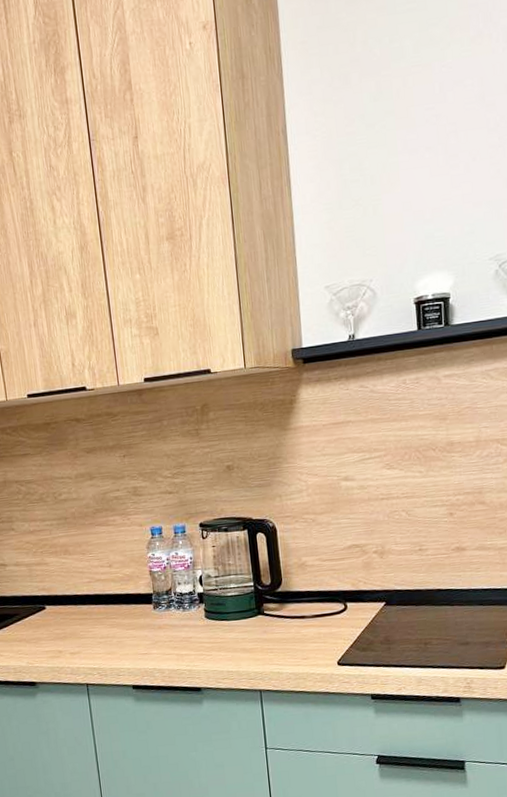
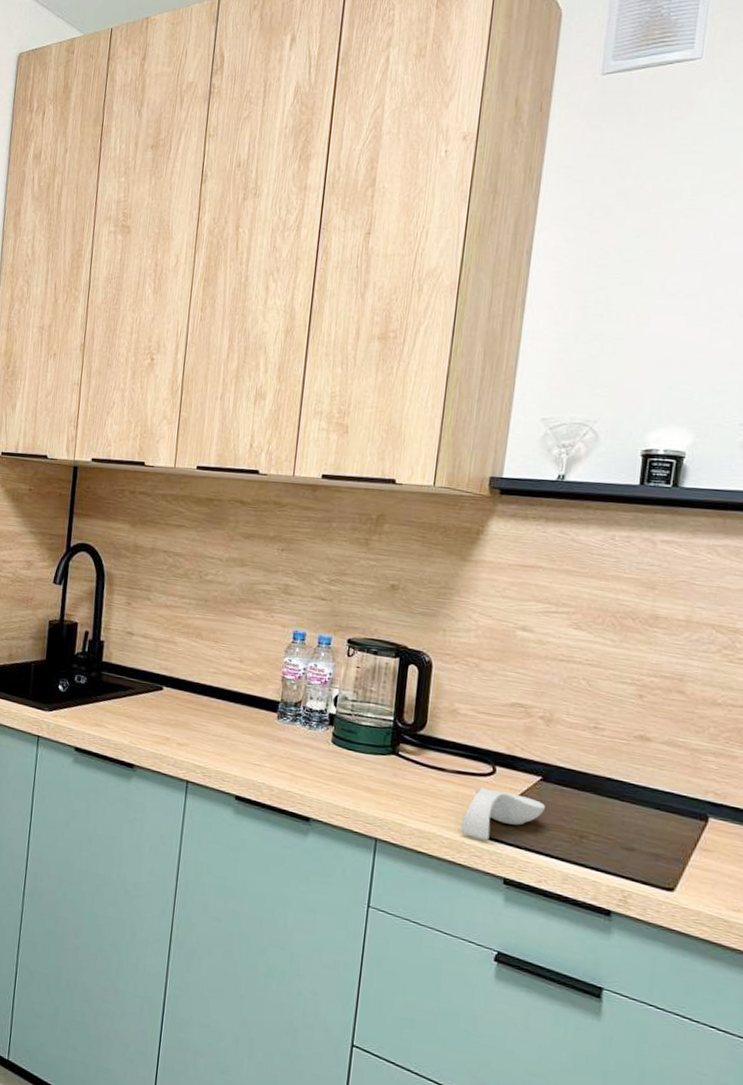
spoon rest: none [327,622,393,668] -> present [460,787,545,841]

